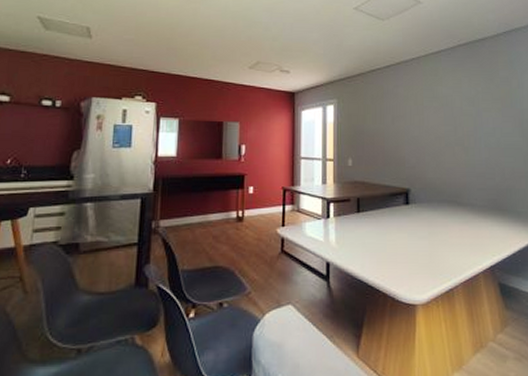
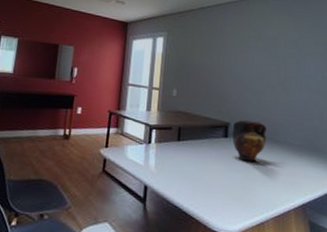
vase: none [413,185,449,226] -> present [232,120,266,161]

